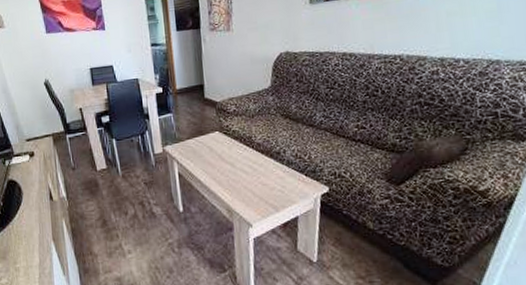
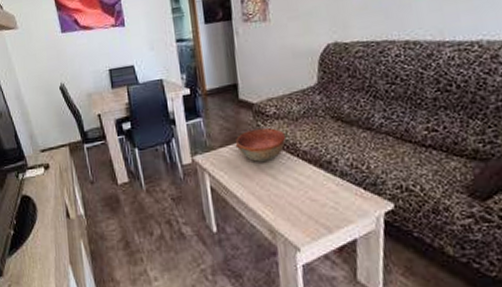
bowl: none [200,123,244,152] -> present [235,128,287,162]

